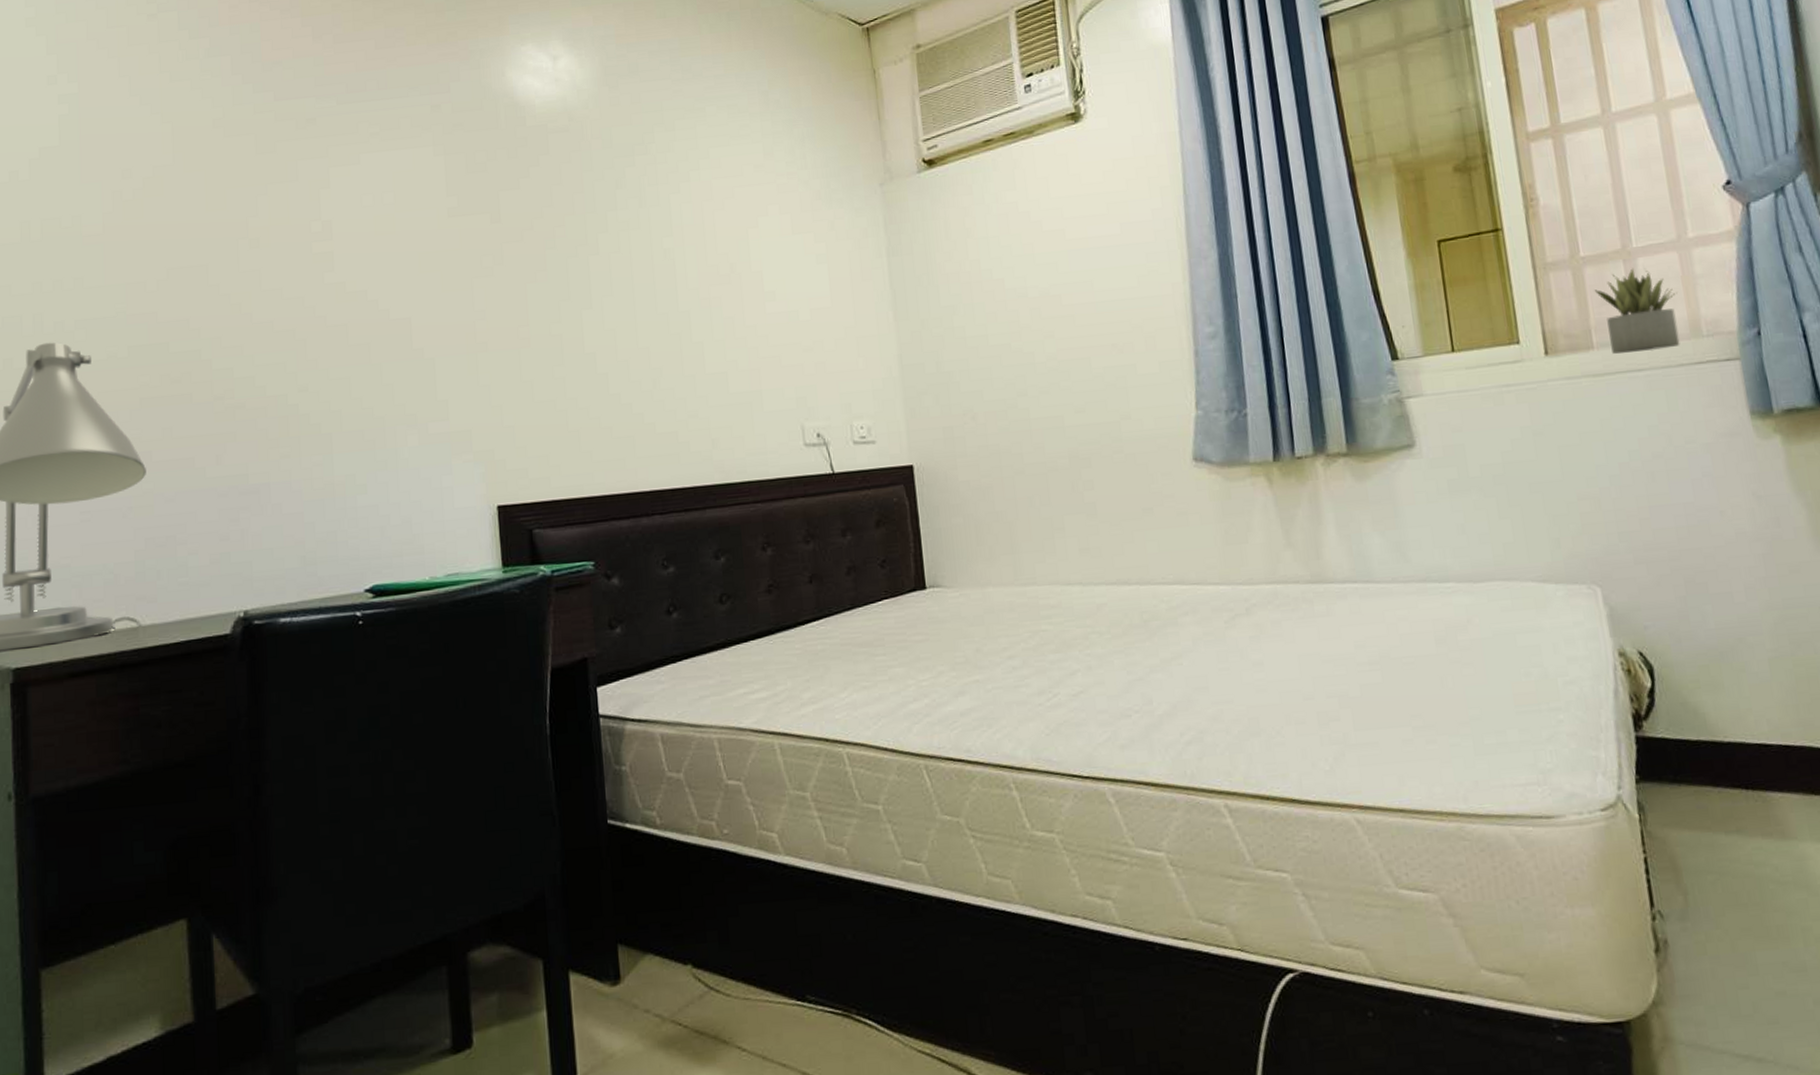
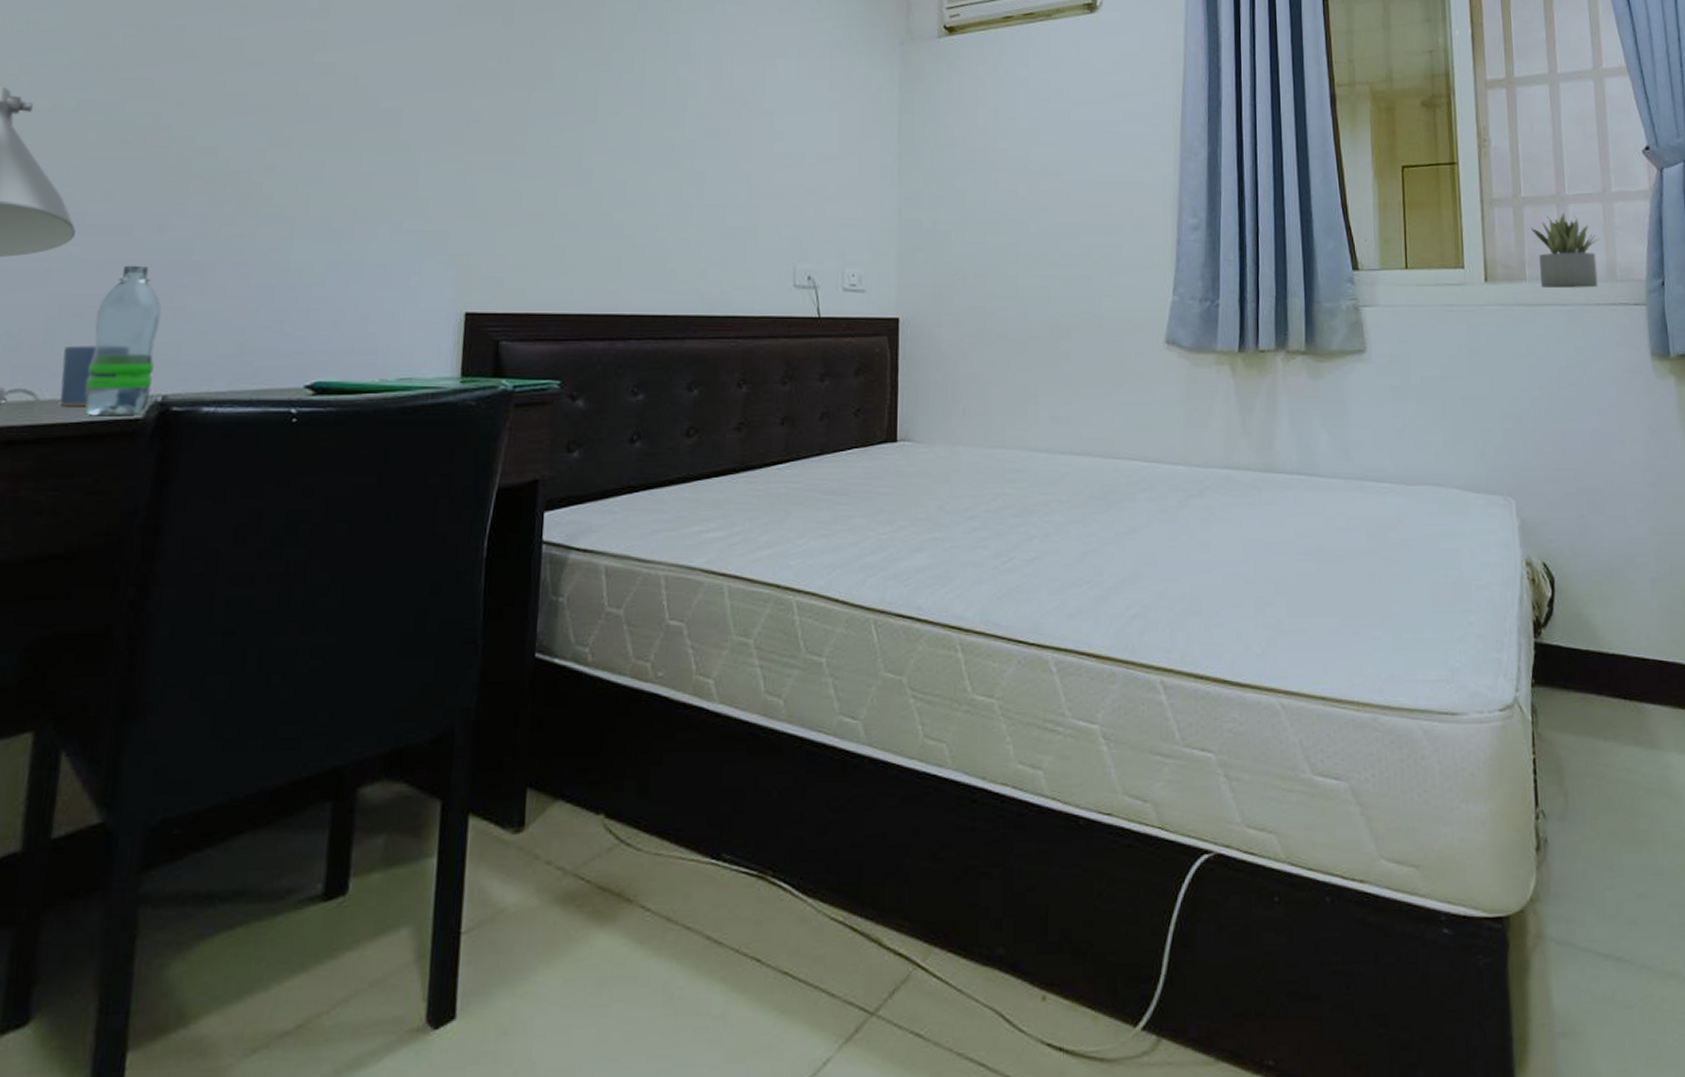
mug: none [155,572,182,630] -> present [60,345,96,407]
bottle: none [176,494,233,636] -> present [85,265,162,416]

